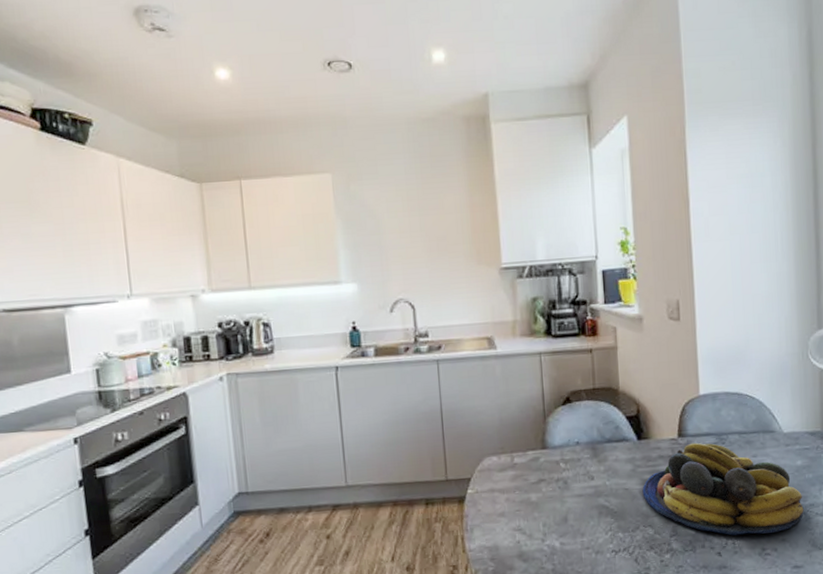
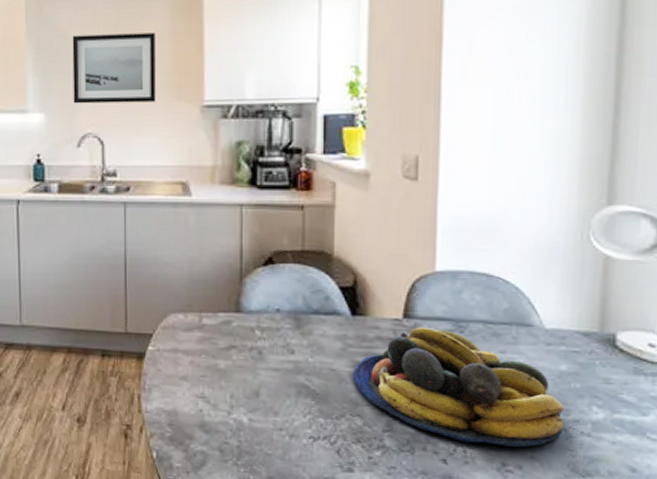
wall art: none [379,205,459,273] -> present [72,32,156,104]

